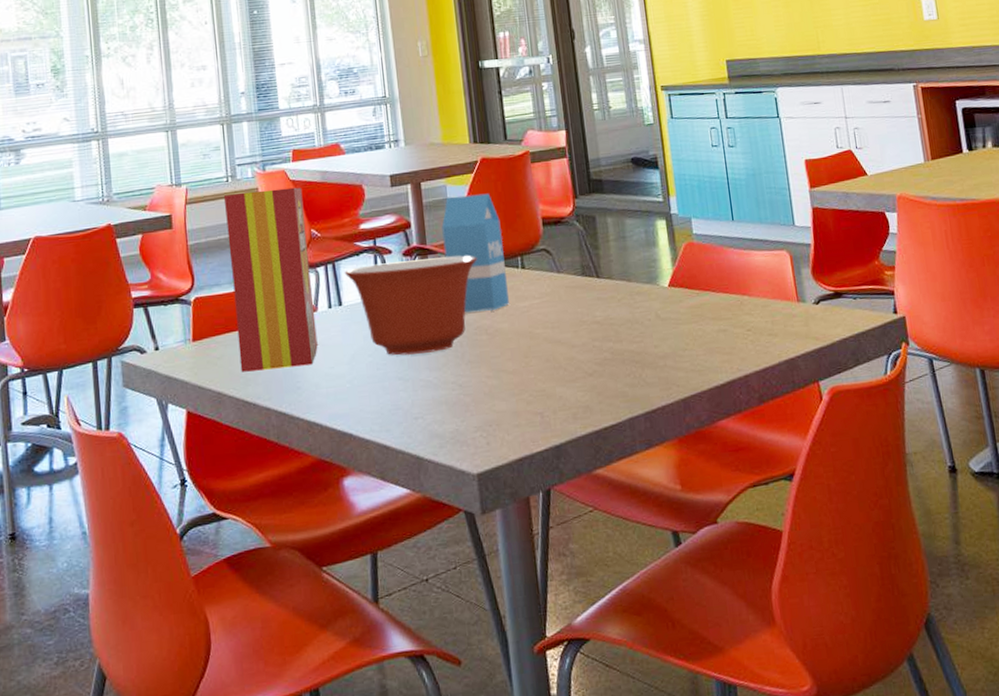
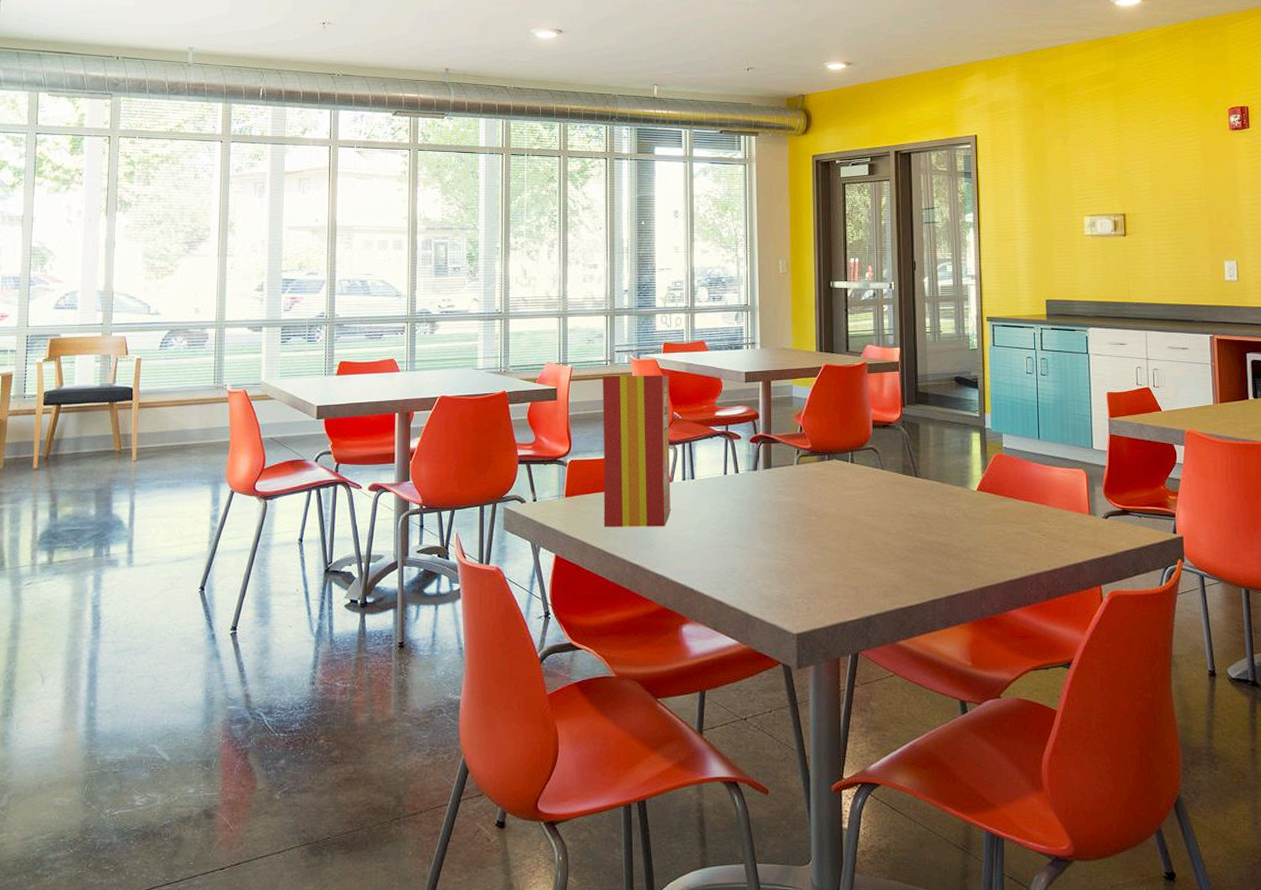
mixing bowl: present [344,256,477,356] -> none [698,446,814,527]
milk carton: present [441,193,509,313] -> none [785,395,837,496]

